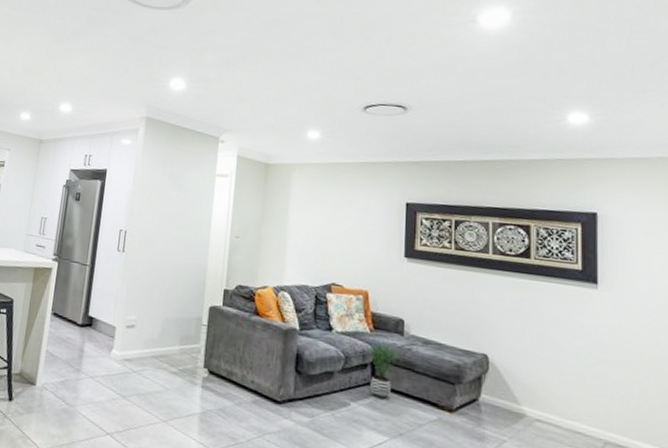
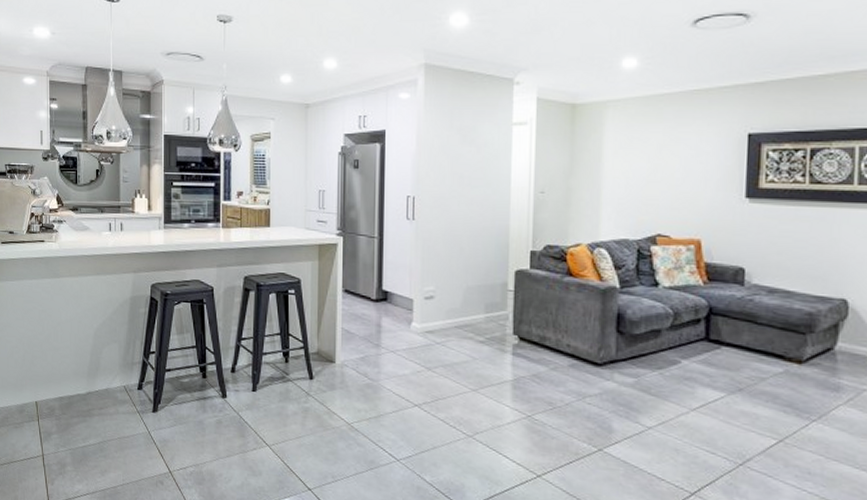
potted plant: present [366,343,403,400] -> none [698,296,743,355]

